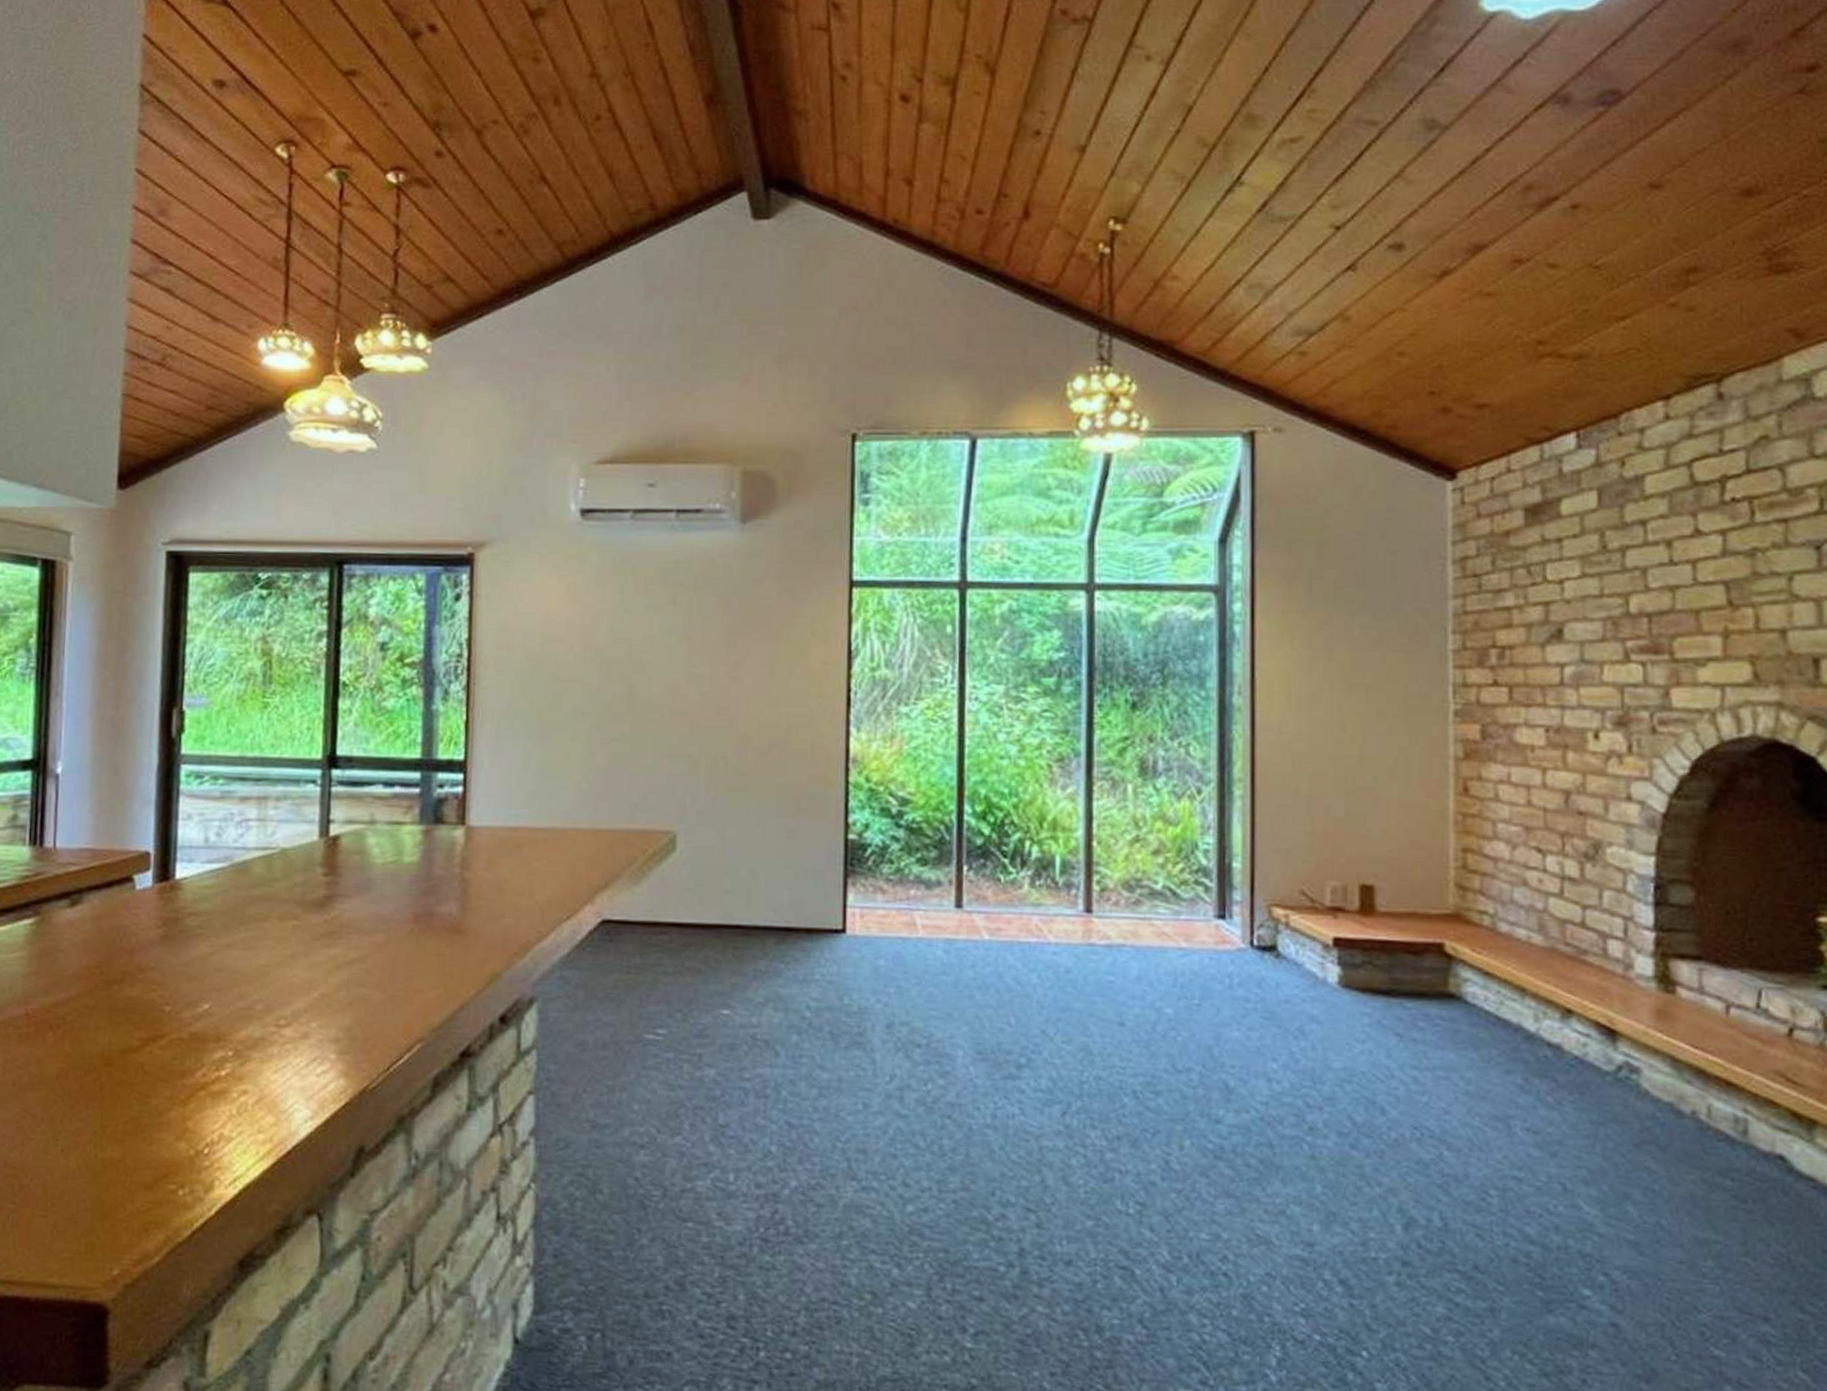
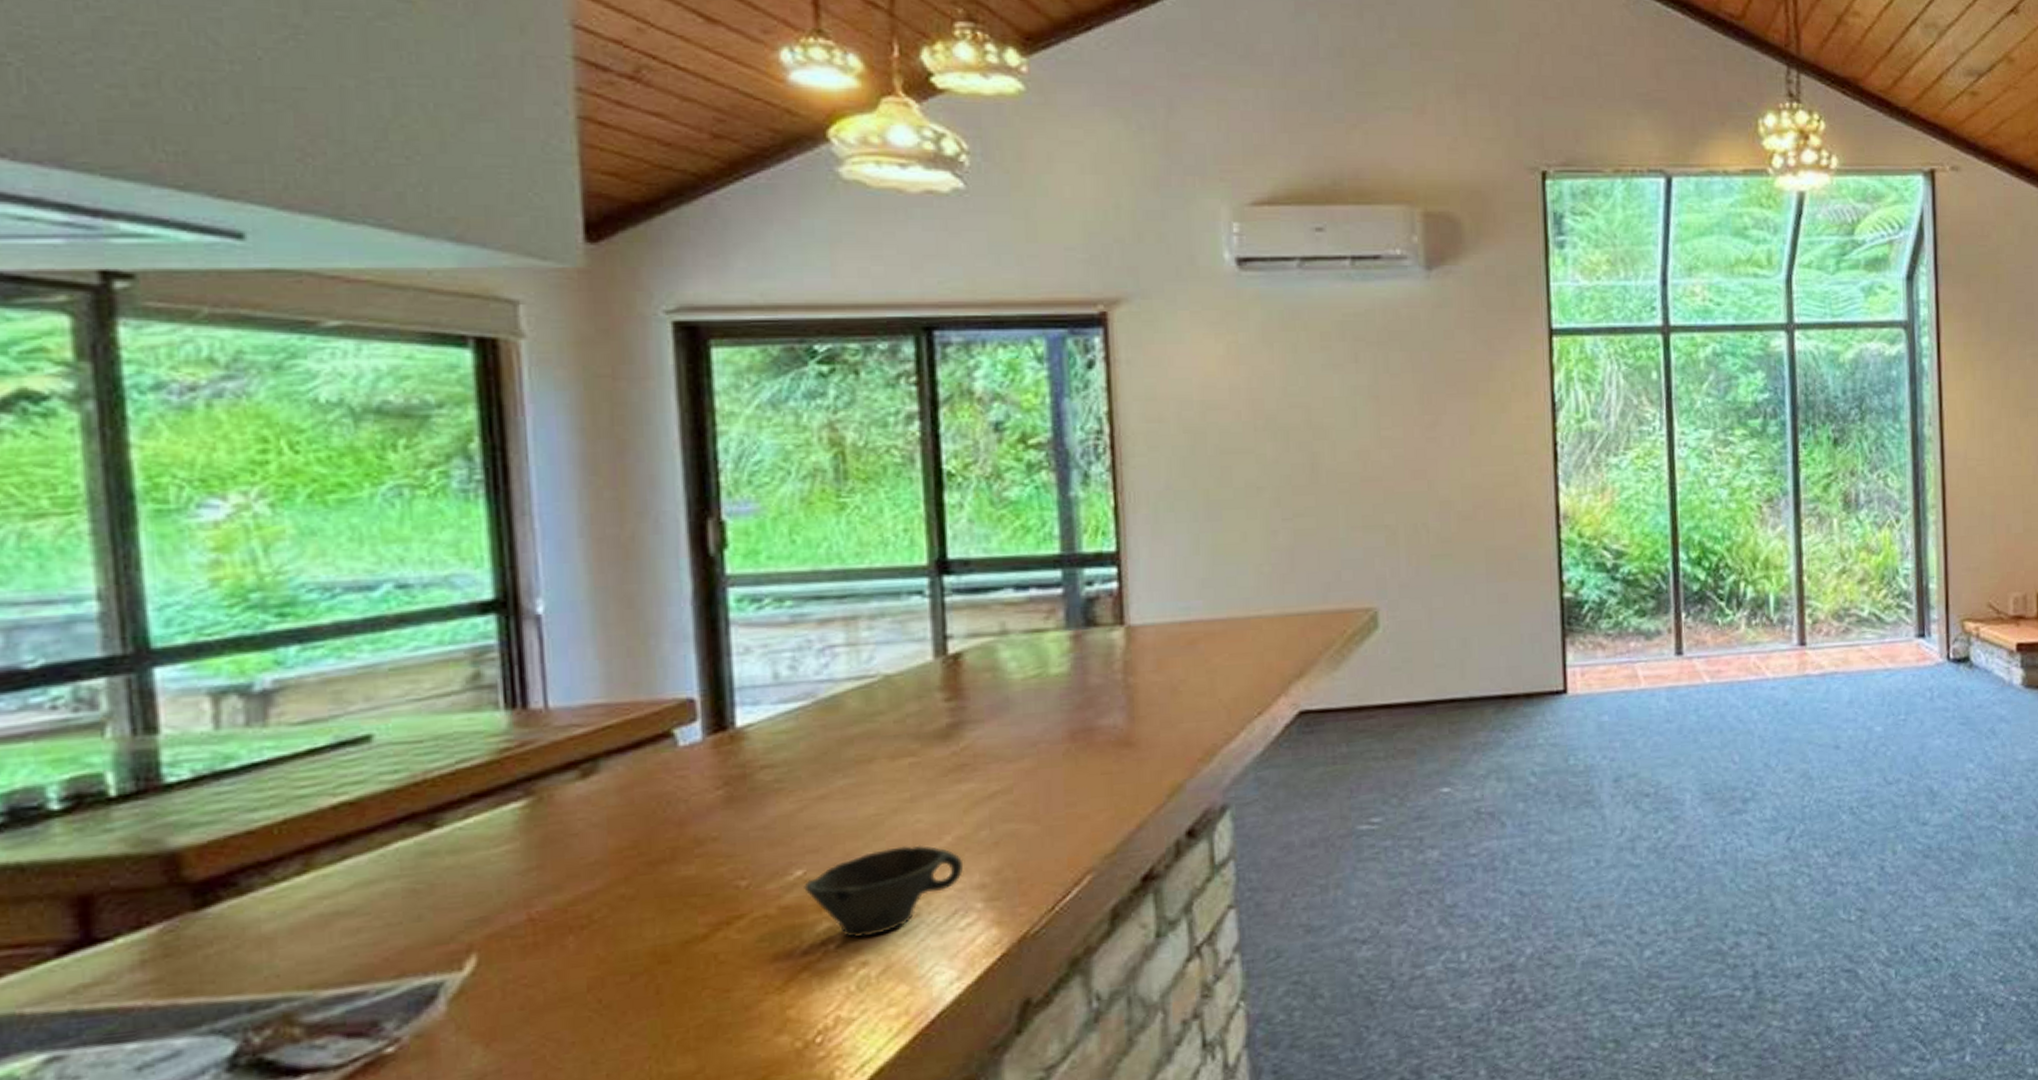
cup: none [208,995,325,1070] -> present [804,845,964,939]

